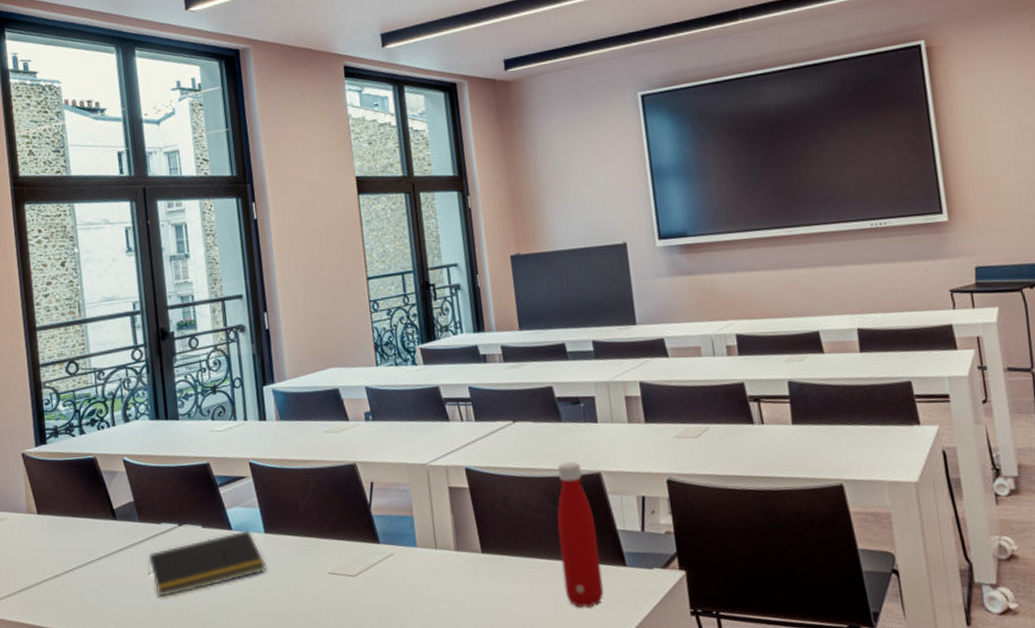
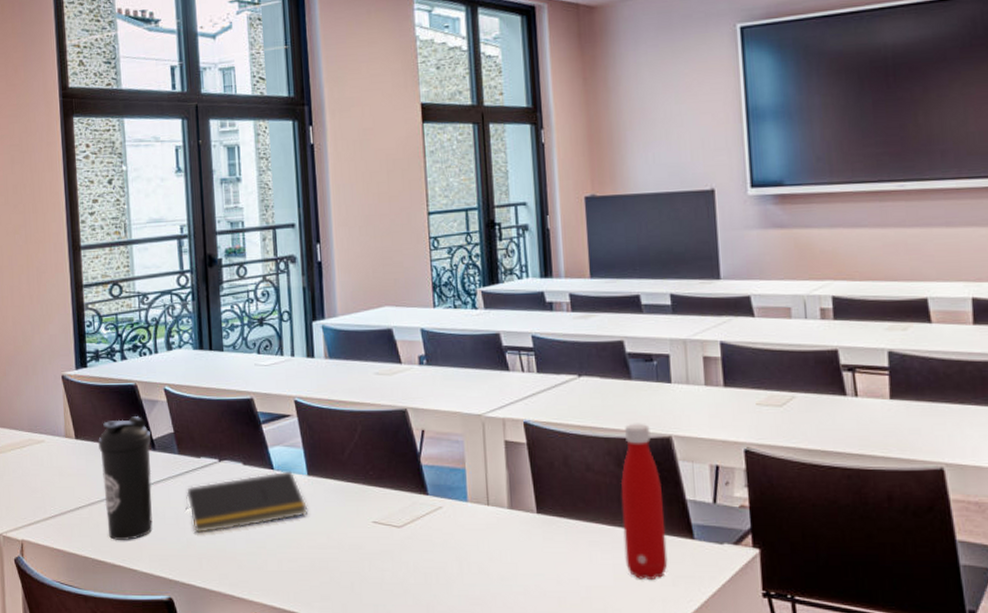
water bottle: none [59,488,117,610] -> present [97,416,153,540]

